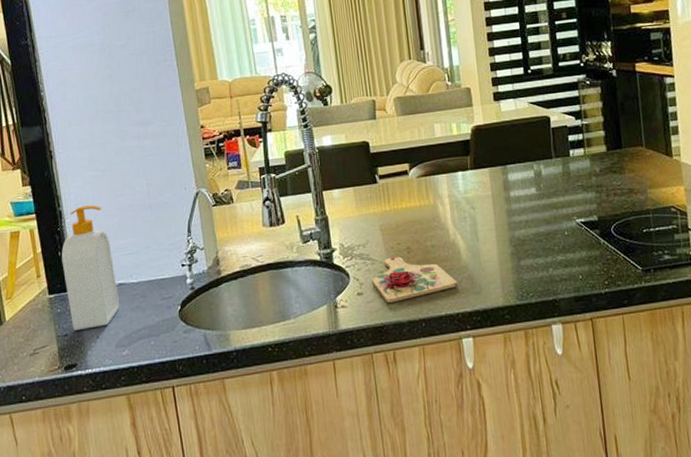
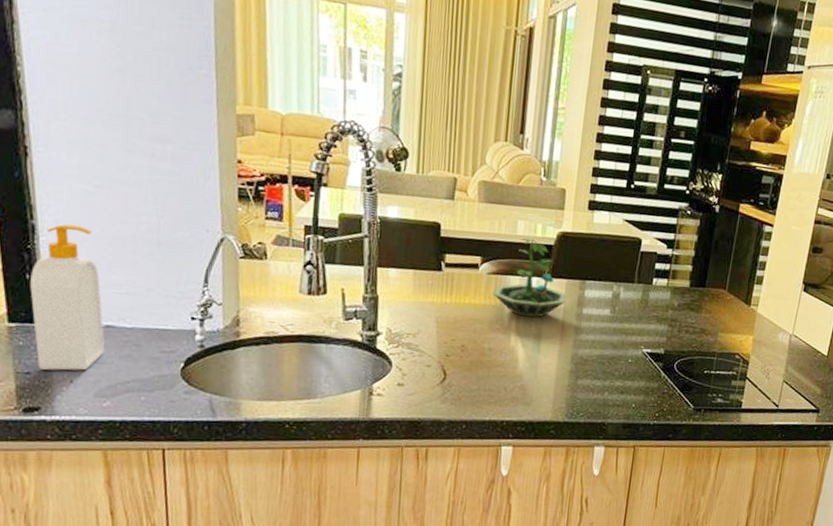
cutting board: present [372,256,458,303] -> none [416,352,509,399]
terrarium: none [424,138,493,210] -> present [492,238,568,318]

